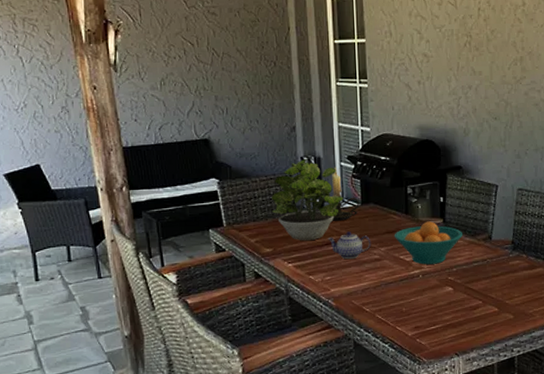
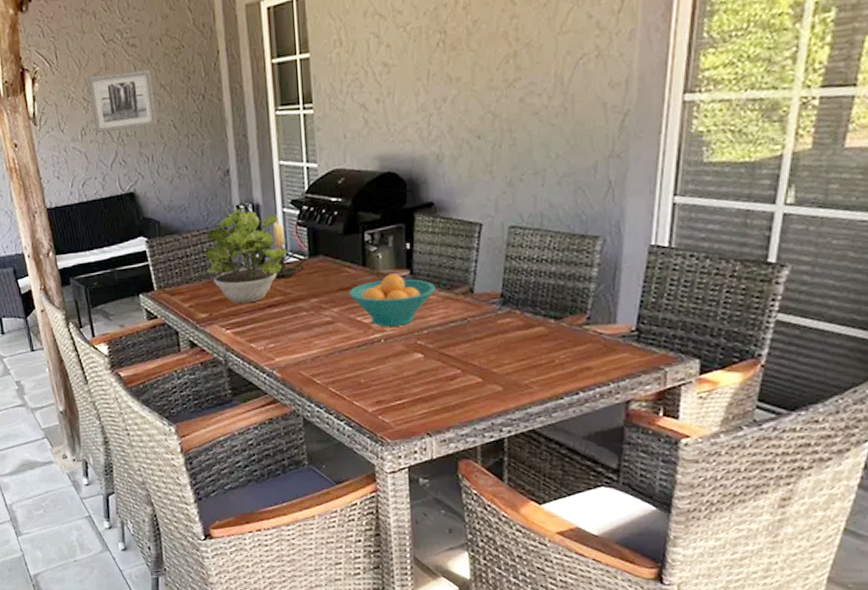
wall art: none [170,35,232,84] -> present [88,70,157,133]
teapot: present [327,231,372,259] -> none [270,290,322,323]

